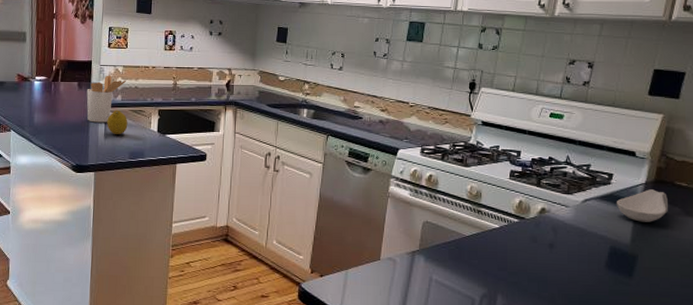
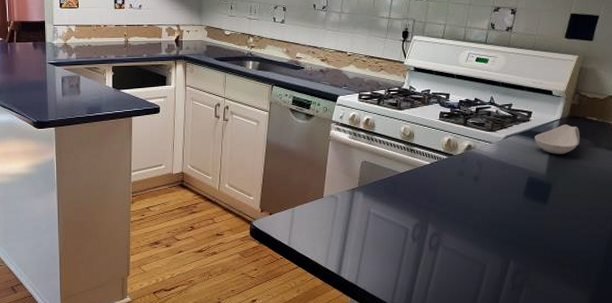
utensil holder: present [86,75,126,123] -> none [42,34,79,81]
fruit: present [107,110,128,134] -> none [64,68,84,91]

